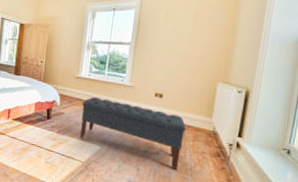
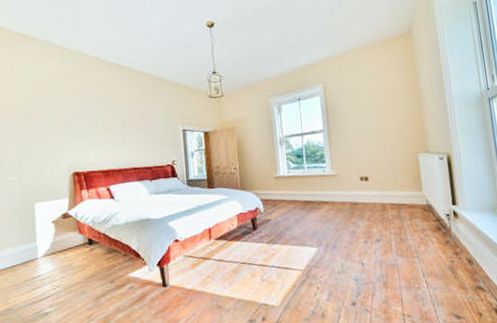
bench: present [80,97,186,171] -> none [287,194,403,257]

